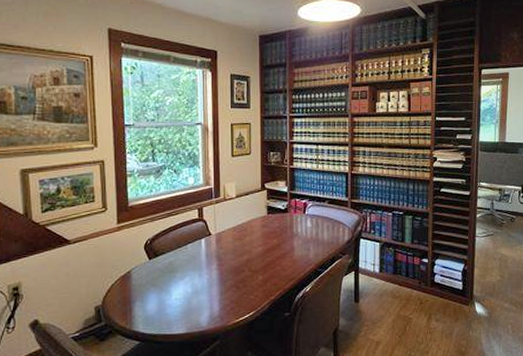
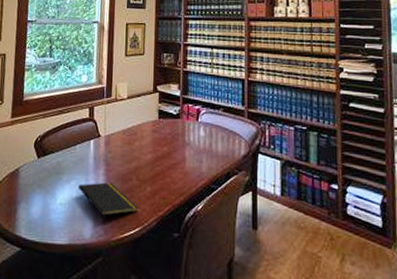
notepad: none [192,275,252,314] -> present [78,182,139,226]

